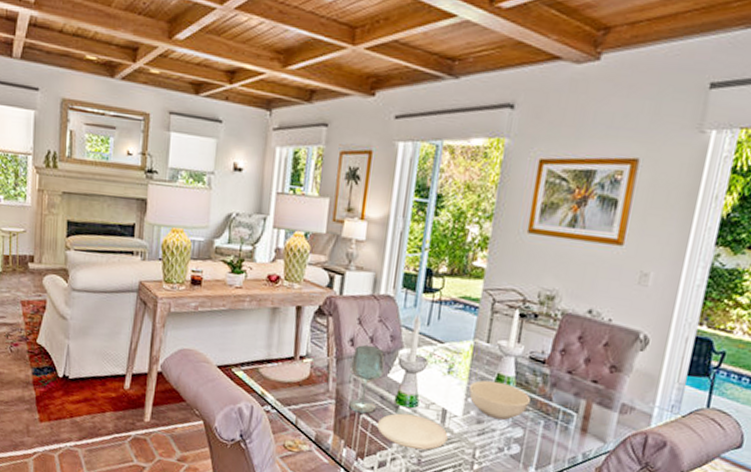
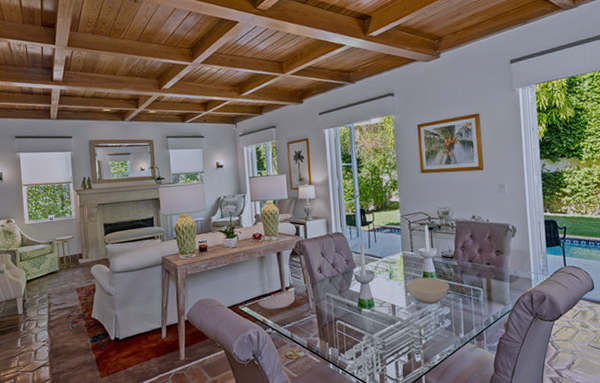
wine glass: present [349,345,385,414] -> none [321,270,347,320]
plate: present [377,413,448,450] -> none [349,313,400,339]

